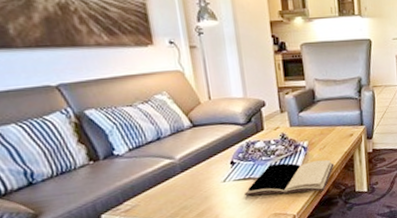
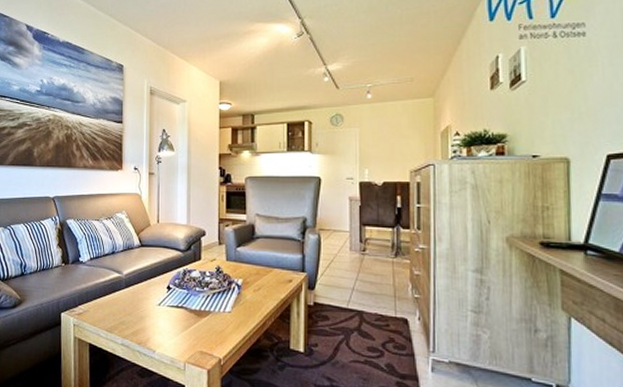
book: present [244,159,334,196] -> none [174,296,268,339]

